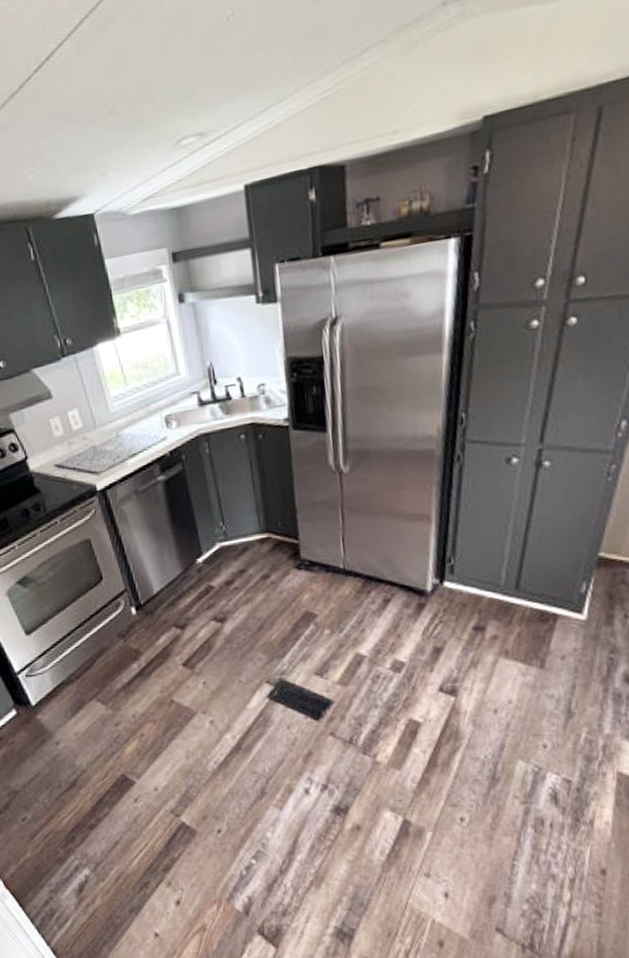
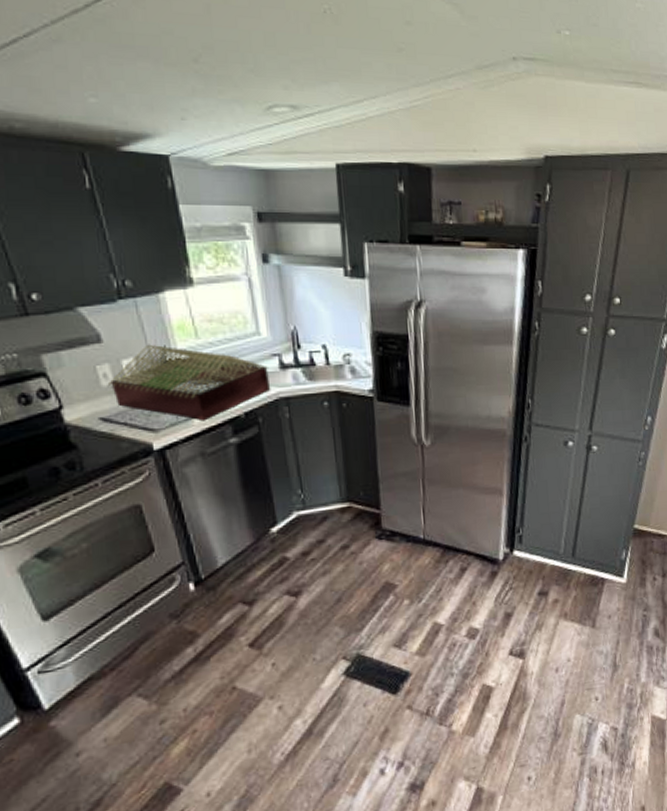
dish rack: none [59,395,192,462] -> present [109,344,271,421]

